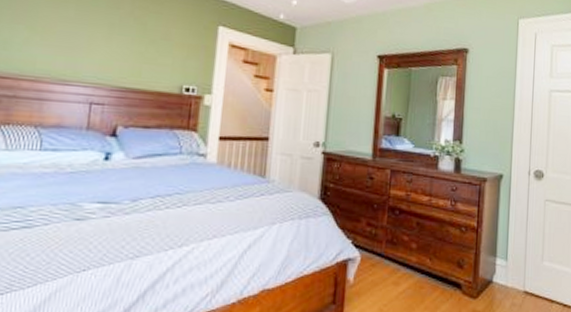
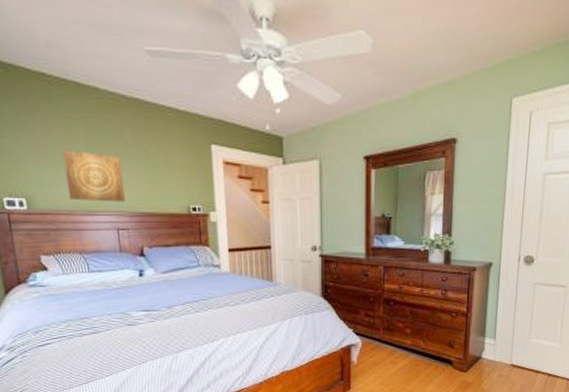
wall art: none [40,11,113,74] -> present [62,149,126,202]

